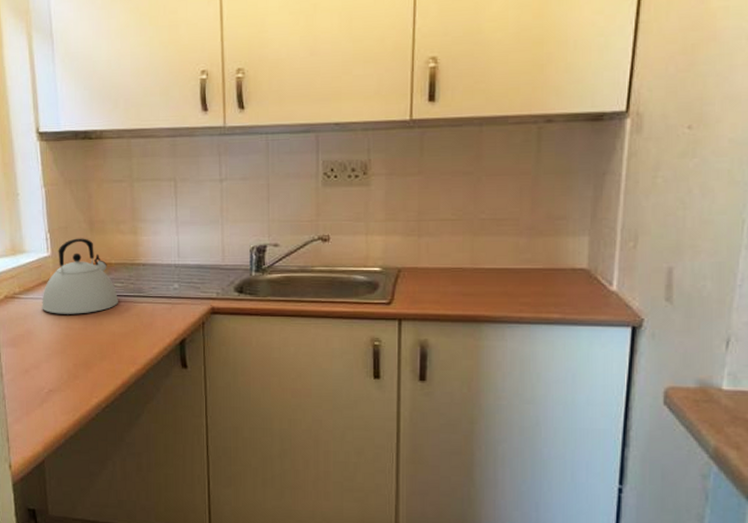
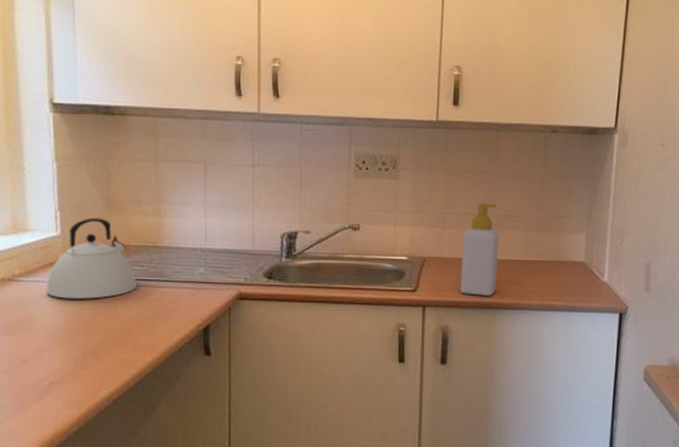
soap bottle: none [440,207,484,308] -> present [460,203,499,296]

